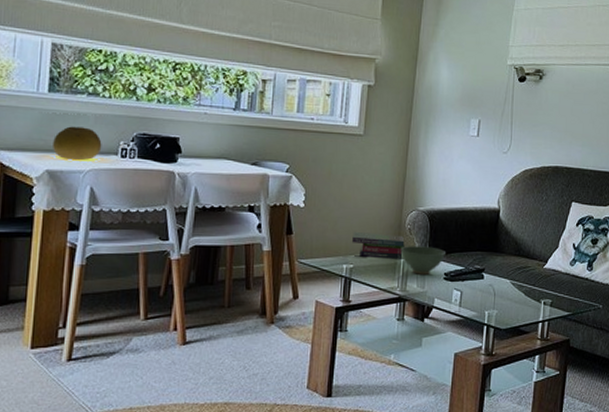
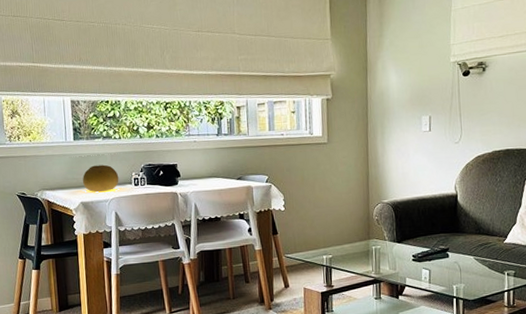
books: present [352,232,405,260] -> none [328,226,375,248]
bowl: present [400,246,445,275] -> none [371,233,412,258]

